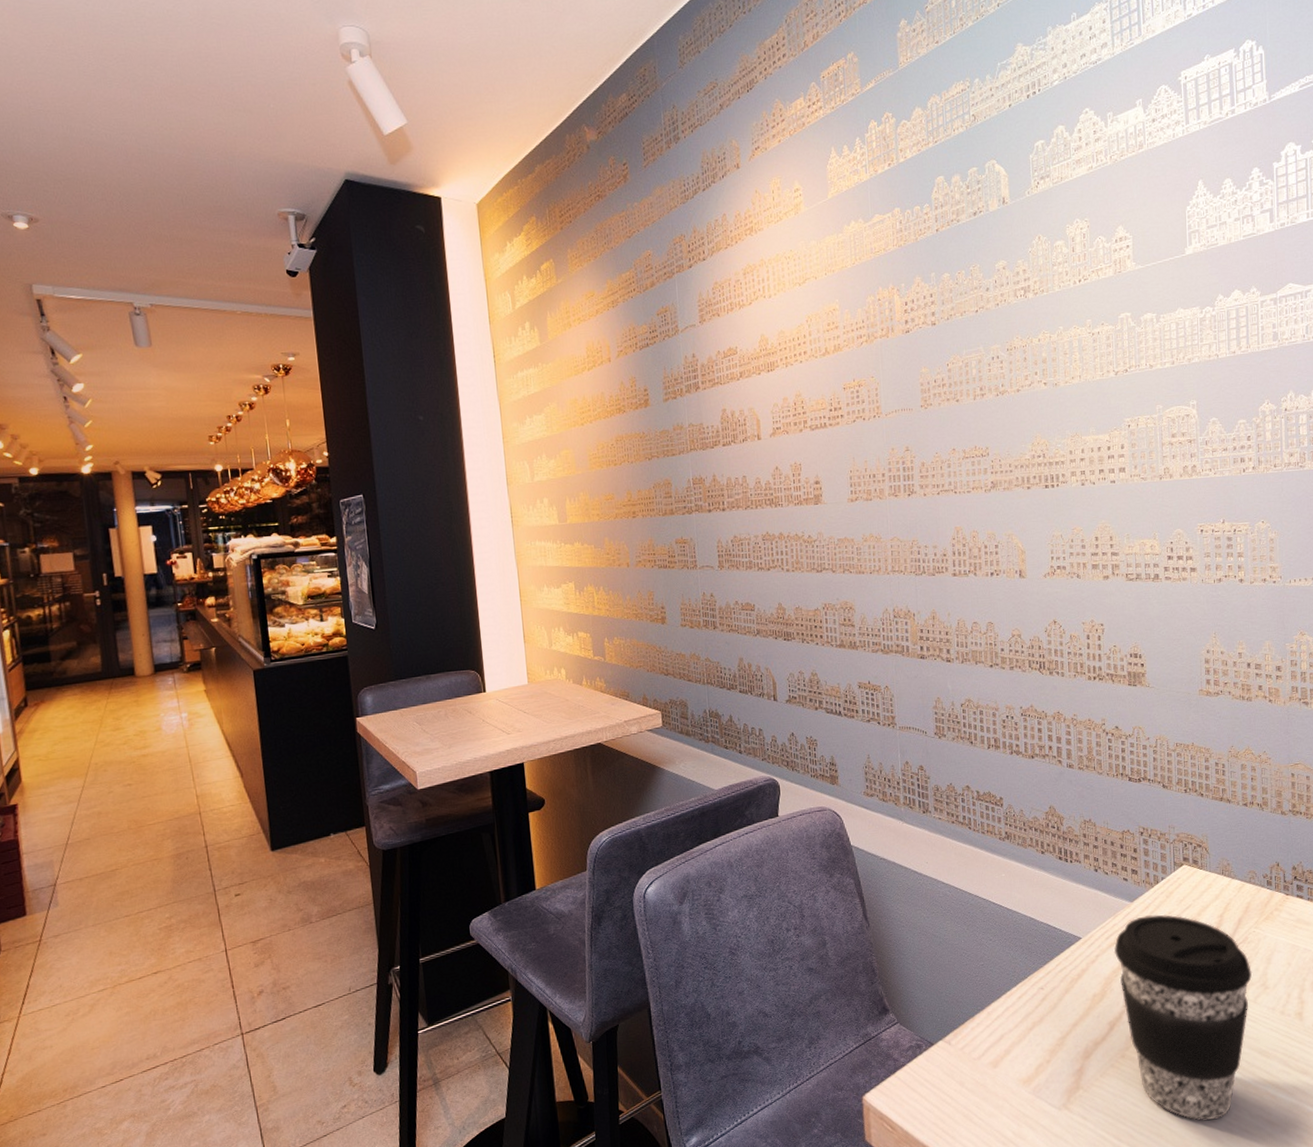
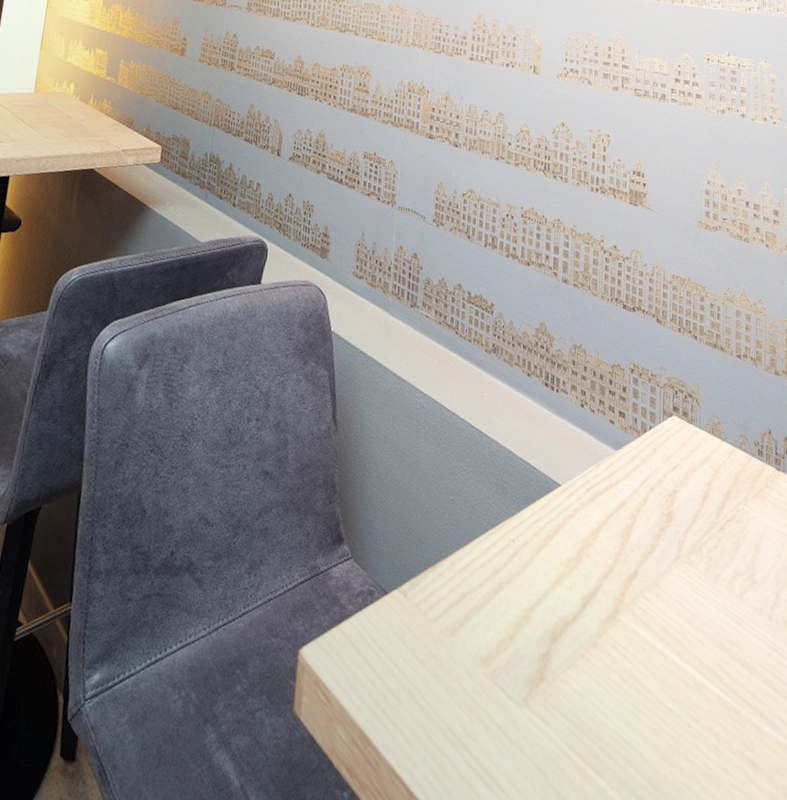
coffee cup: present [1113,914,1253,1120] -> none [593,469,740,748]

